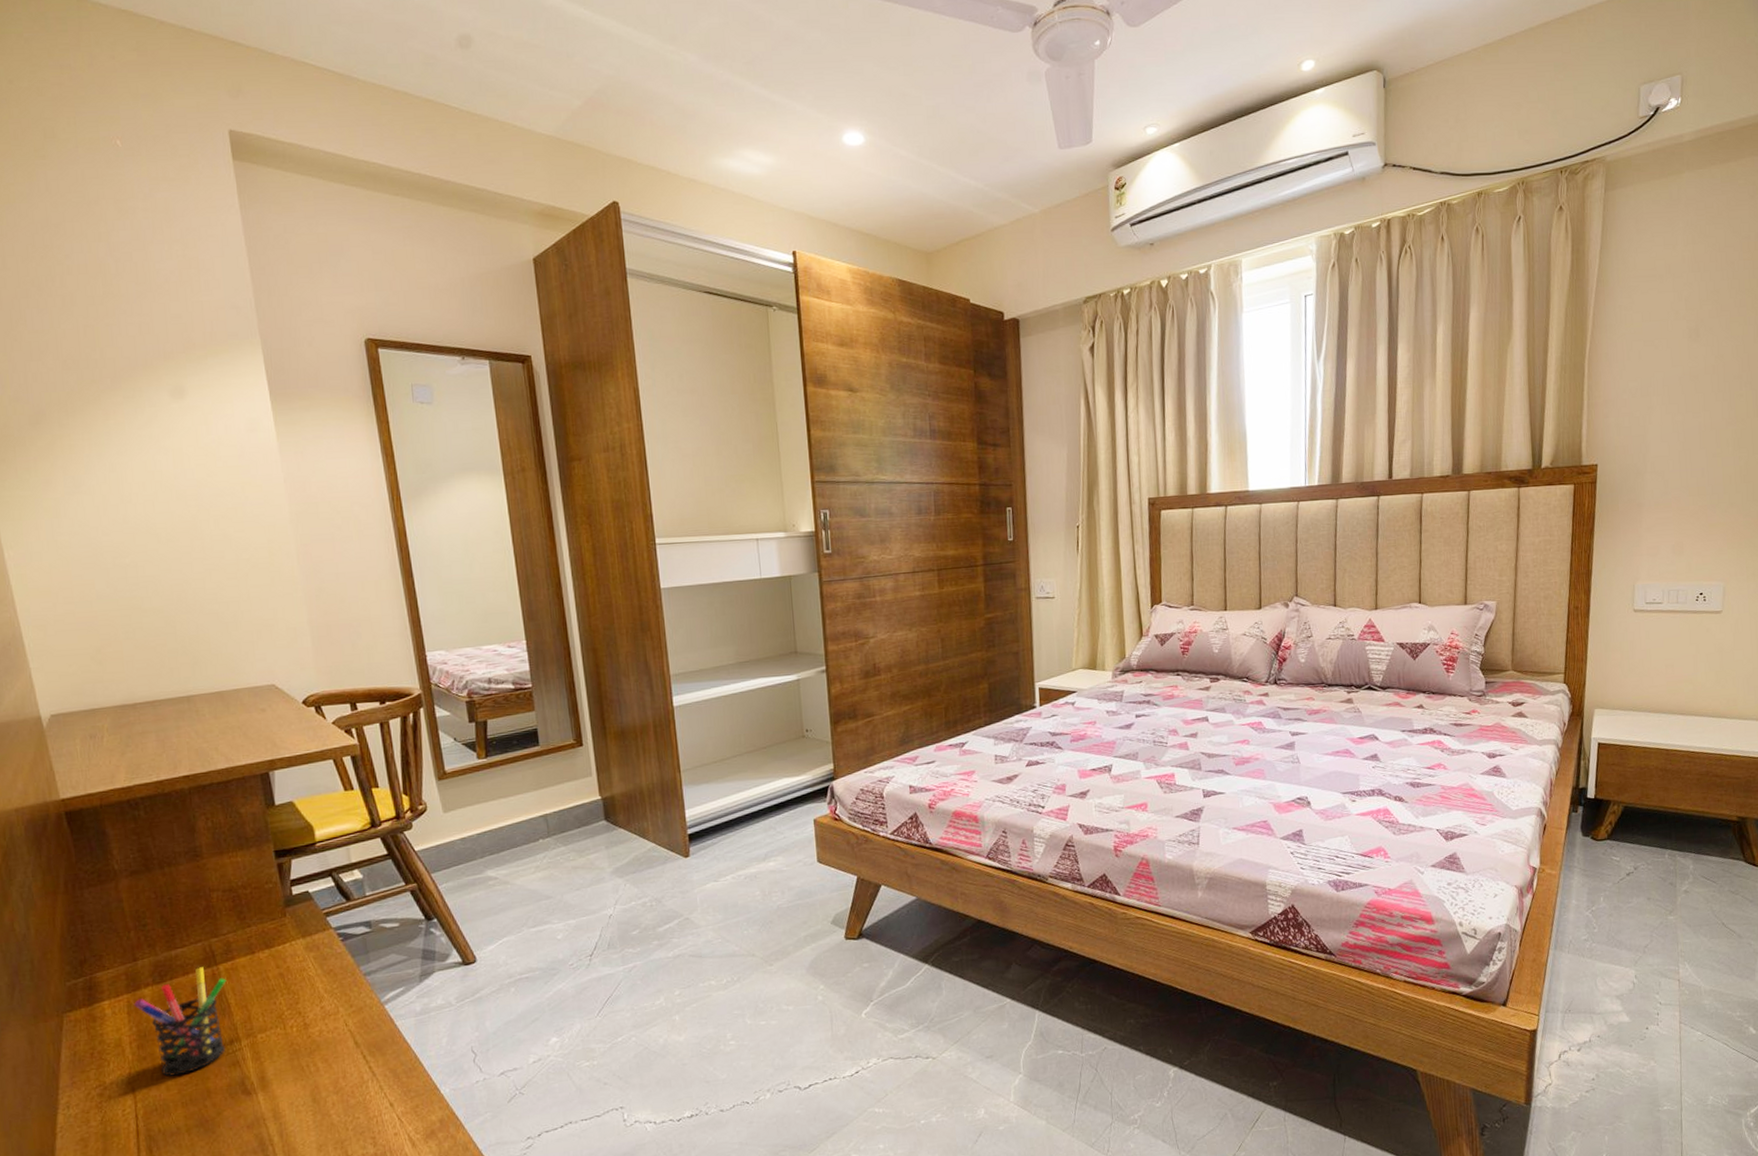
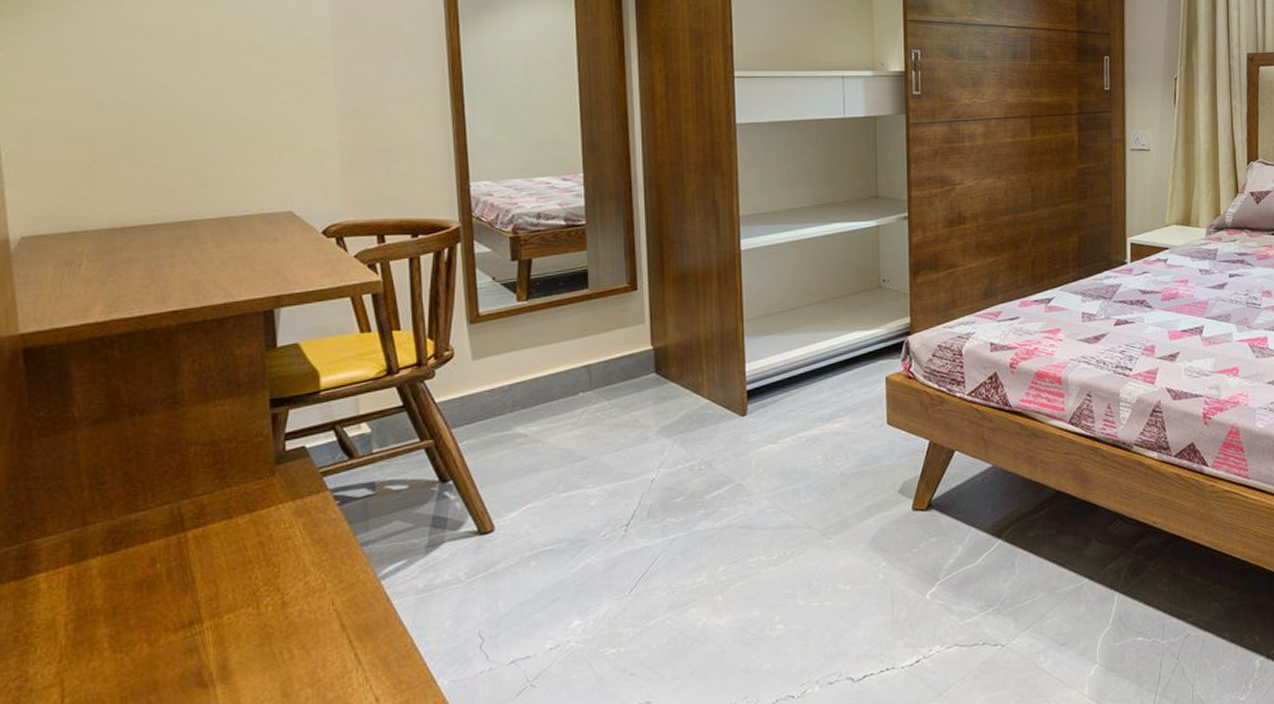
pen holder: present [134,967,227,1077] -> none [77,533,194,665]

